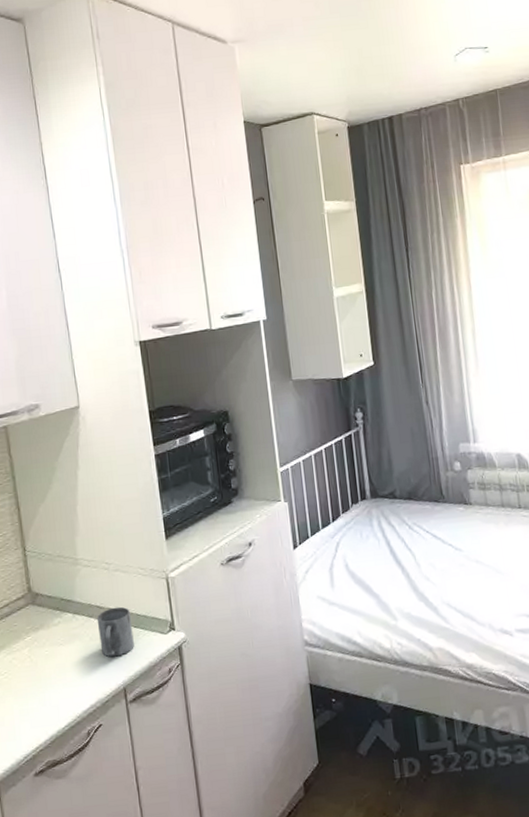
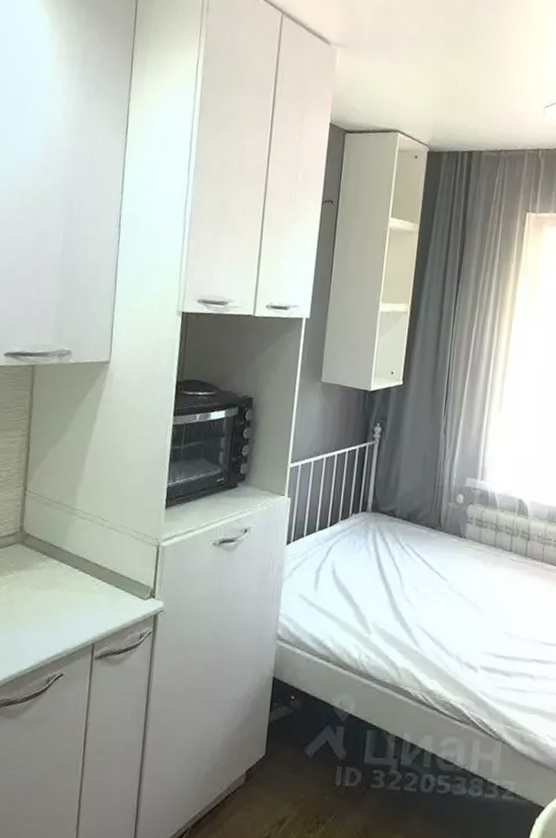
mug: present [96,606,134,657] -> none [78,563,115,612]

